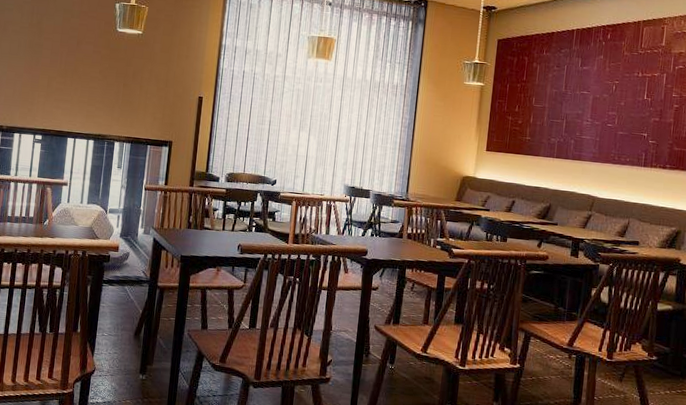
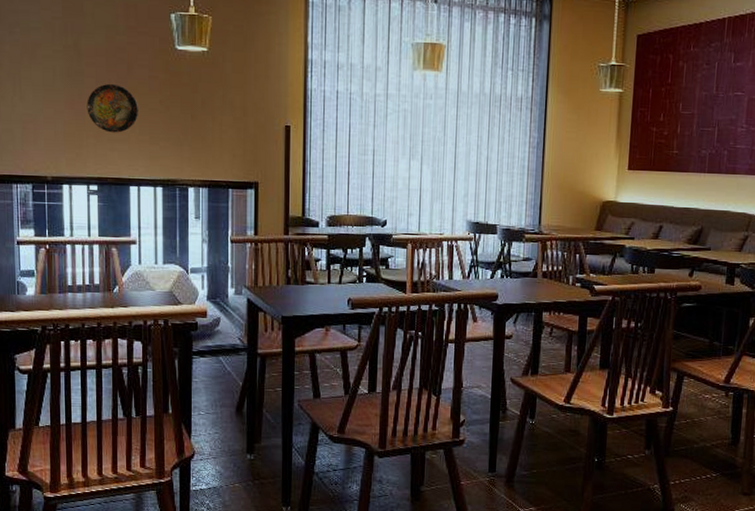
decorative plate: none [41,55,82,95] -> present [87,83,138,133]

